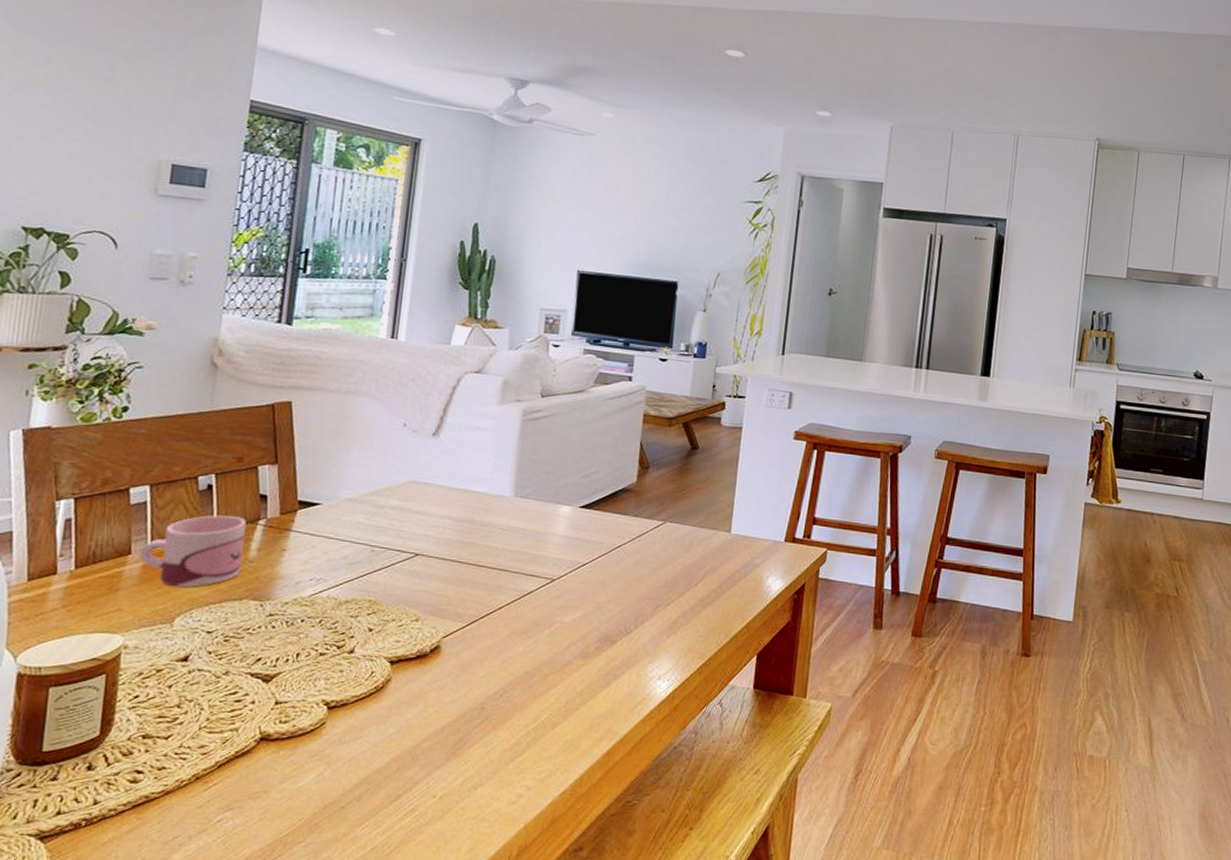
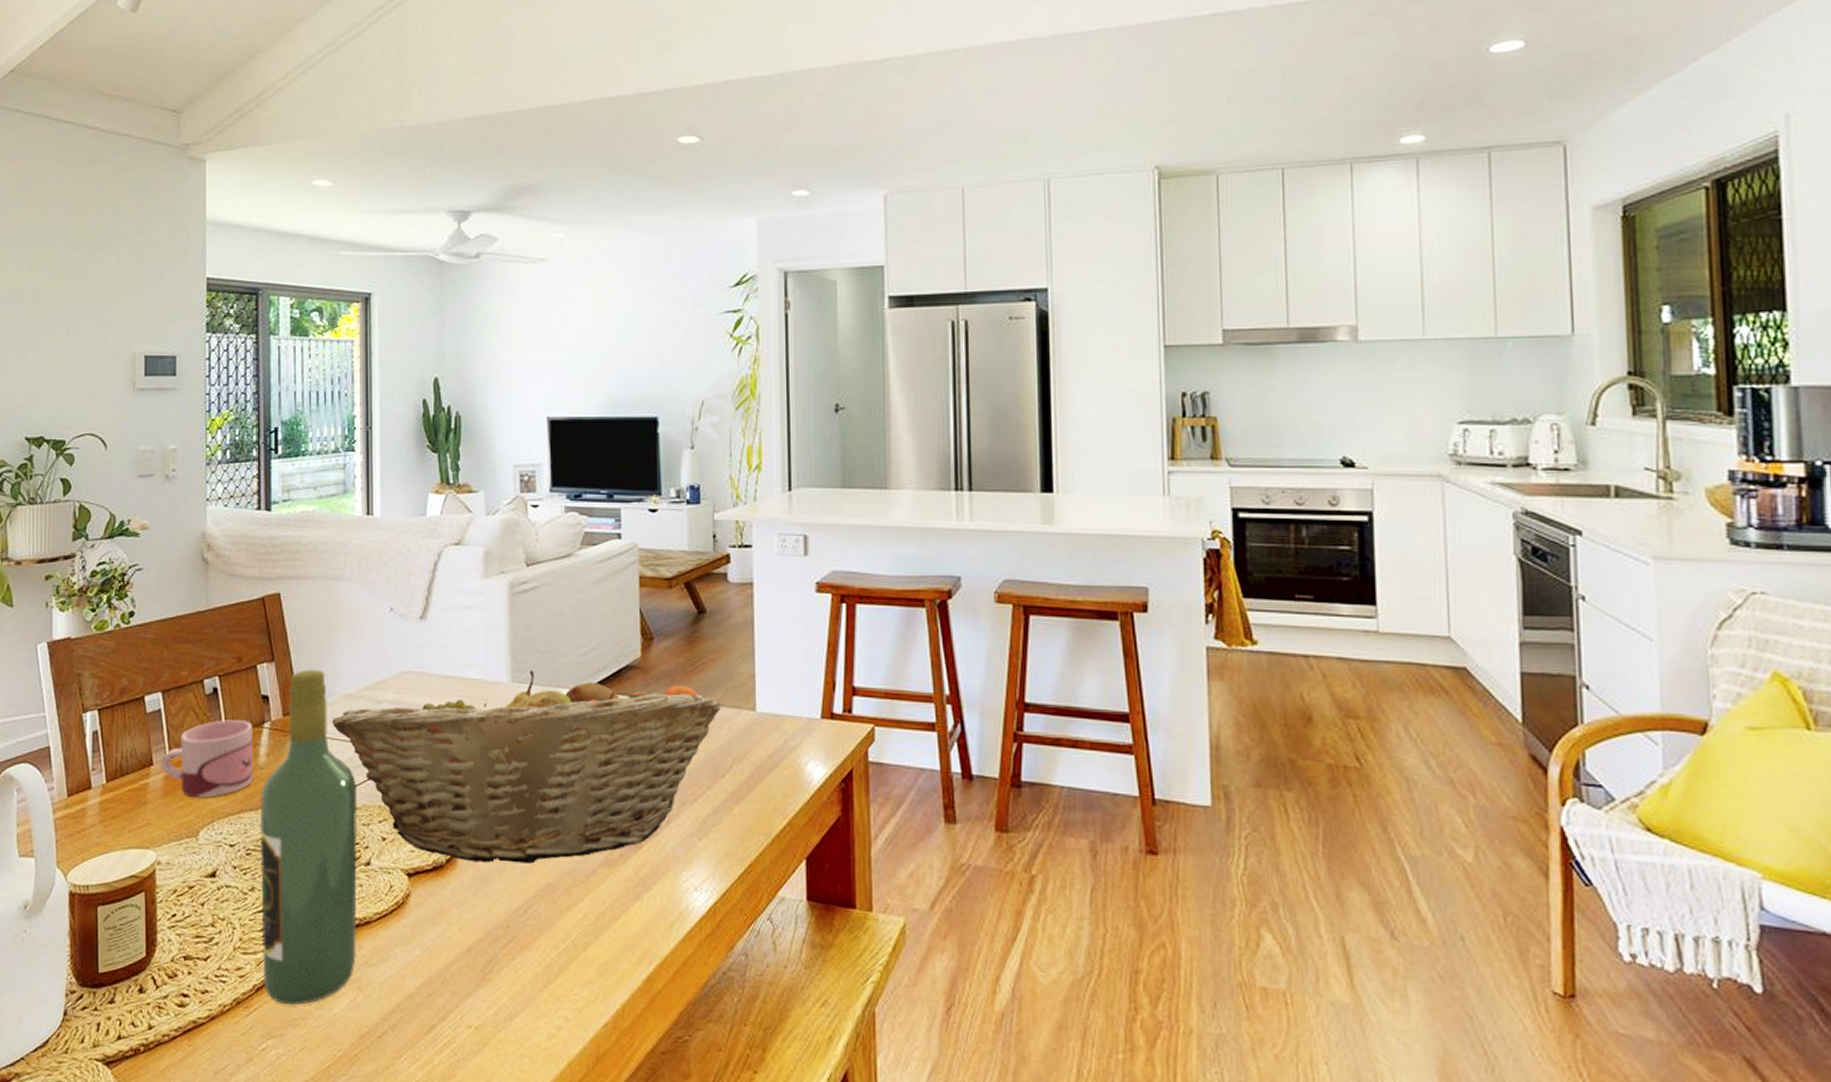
wine bottle: none [227,473,349,779] -> present [259,669,358,1005]
fruit basket: none [330,488,701,655] -> present [331,671,721,864]

